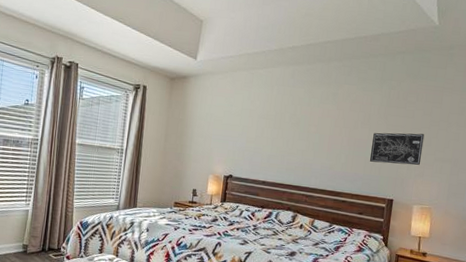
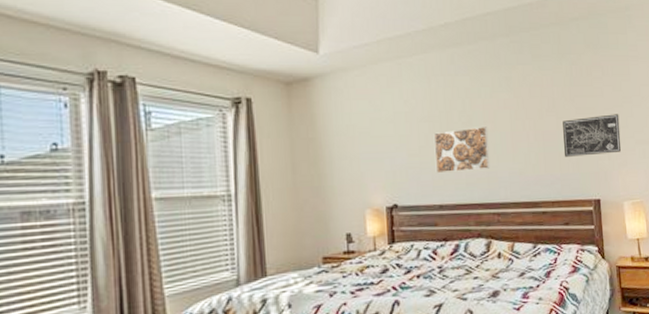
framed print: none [264,127,311,161] -> present [433,127,490,174]

